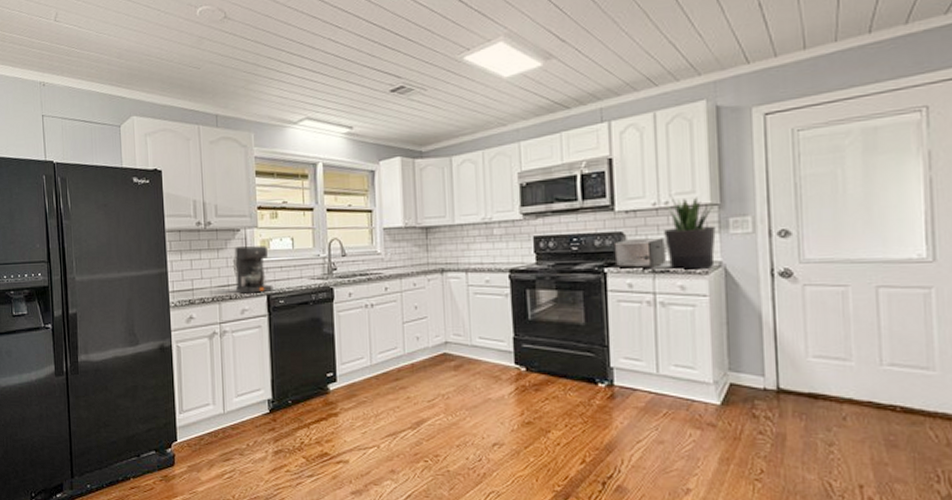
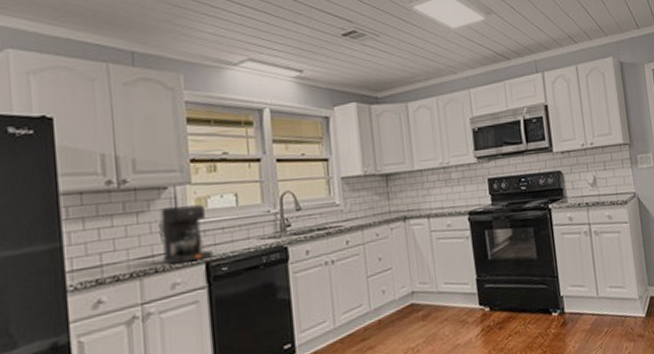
toaster: present [613,238,666,269] -> none [554,174,596,204]
planter: present [664,195,716,270] -> none [591,137,631,202]

